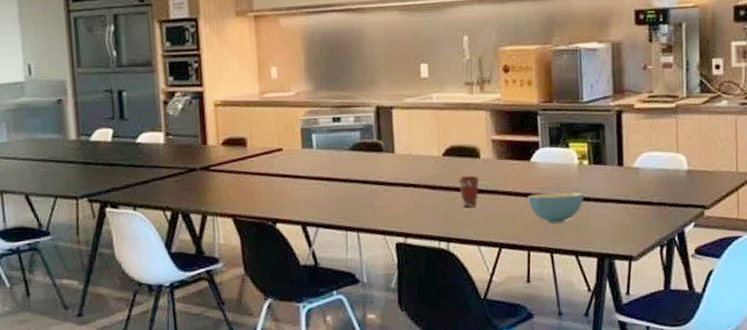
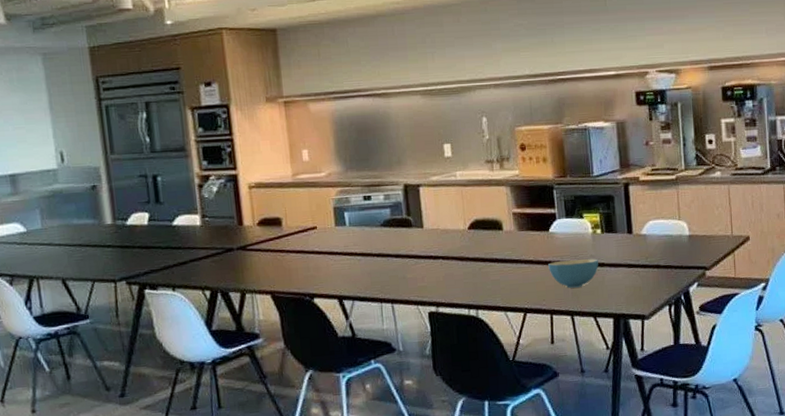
coffee cup: present [459,175,480,208] -> none [484,246,503,277]

